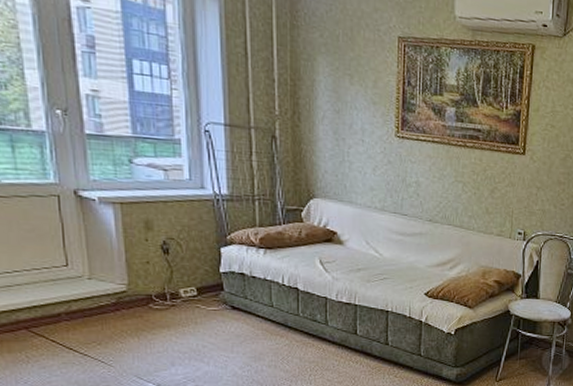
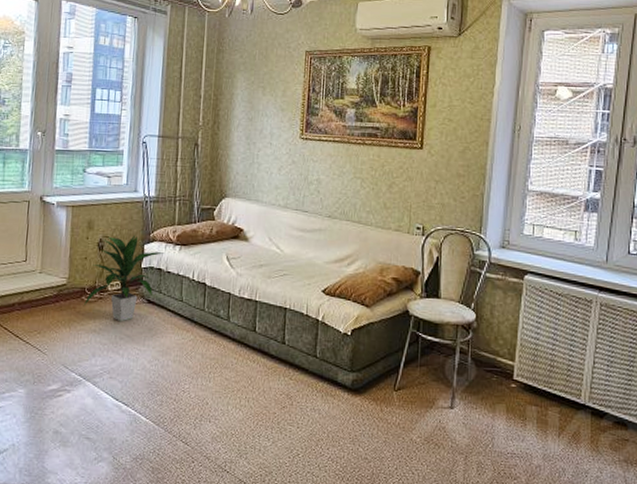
indoor plant: none [151,236,246,330] -> present [83,234,164,322]

